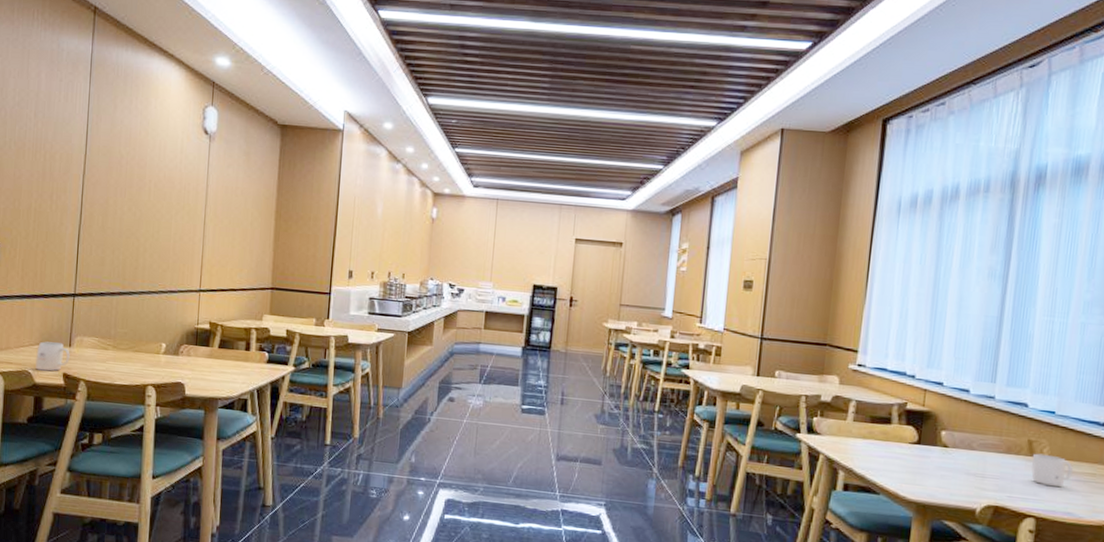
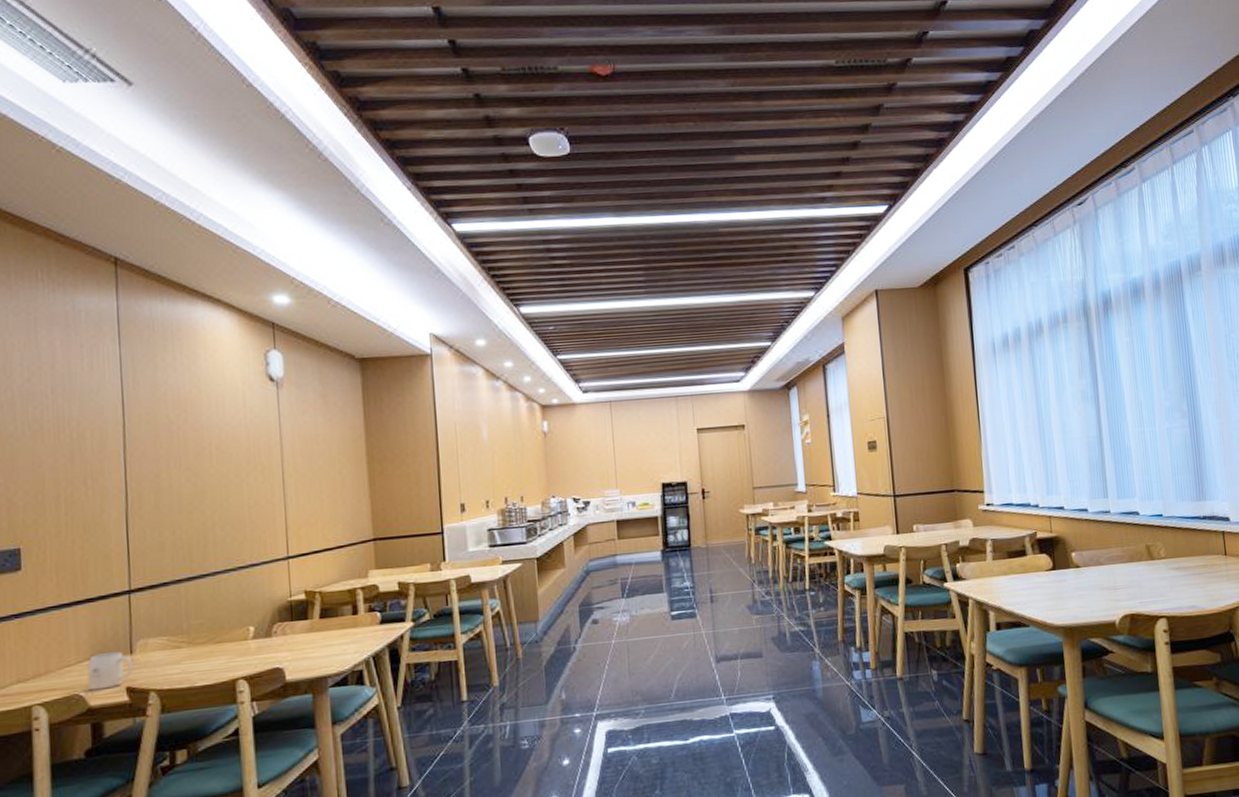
mug: present [1031,453,1073,488] -> none [1152,555,1188,585]

